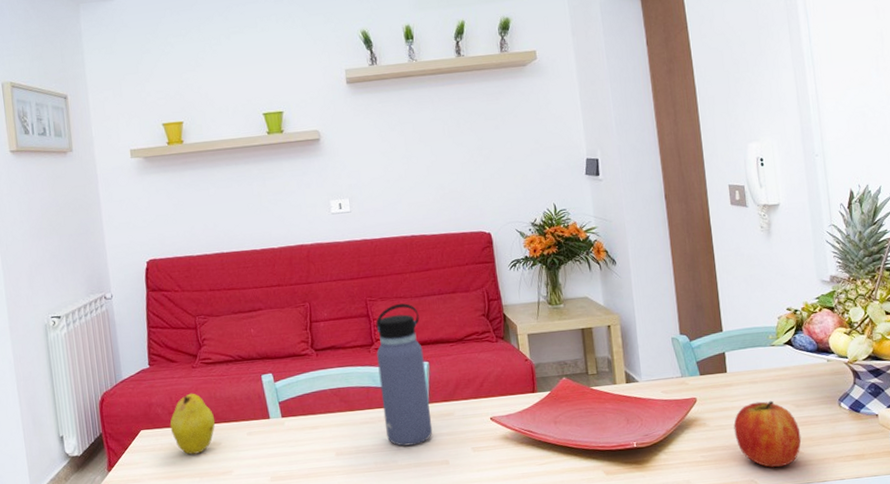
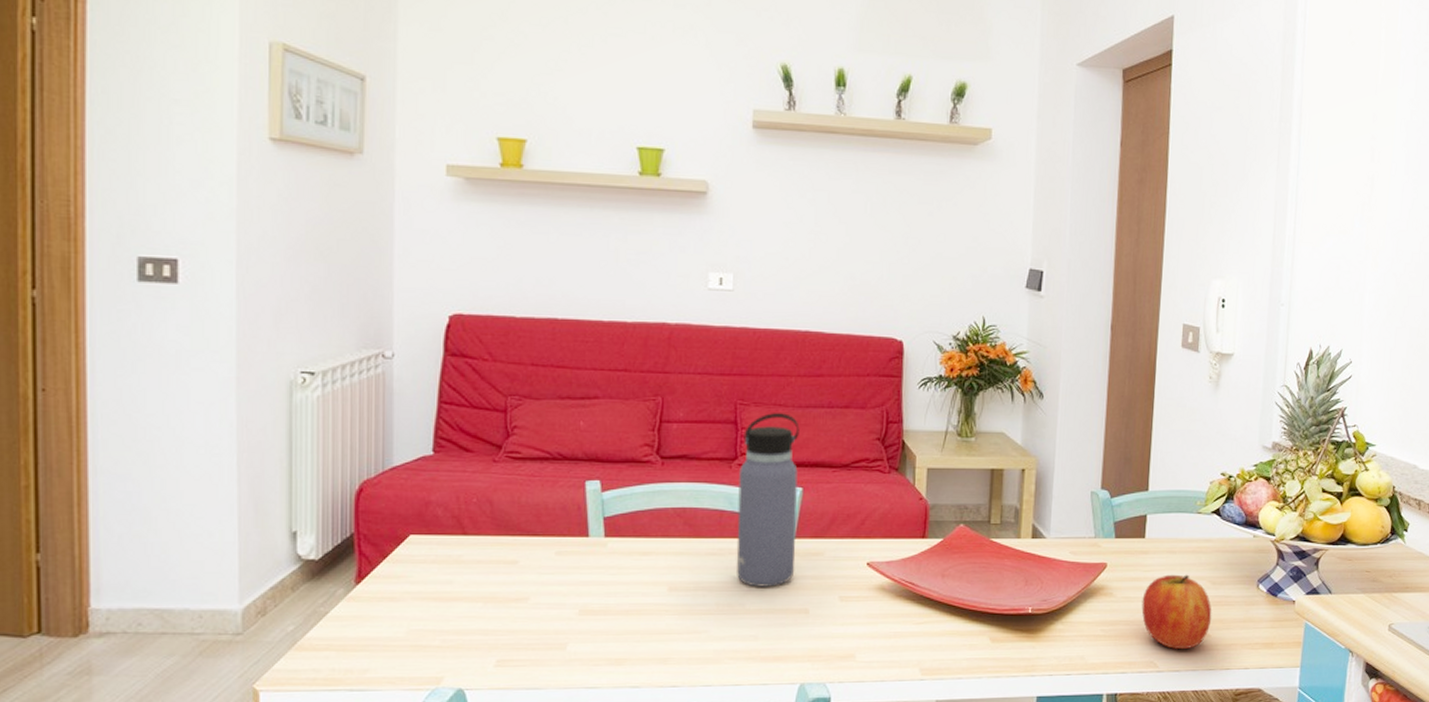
fruit: present [170,393,216,455] -> none [451,494,515,572]

